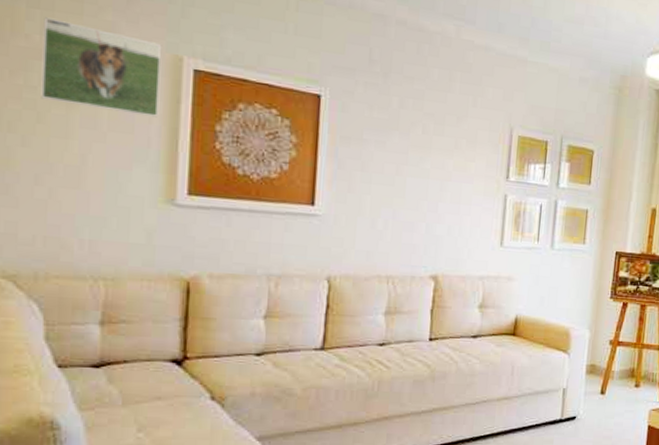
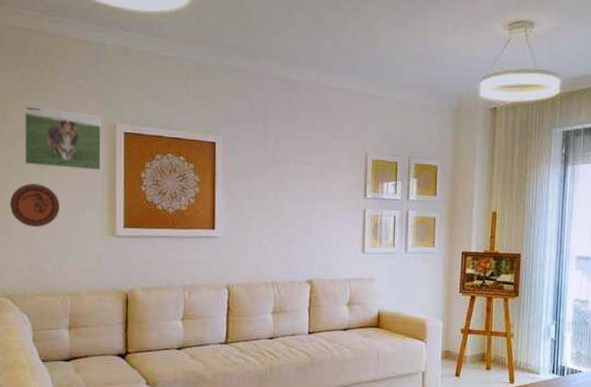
decorative plate: none [15,125,94,186] -> present [9,184,59,227]

